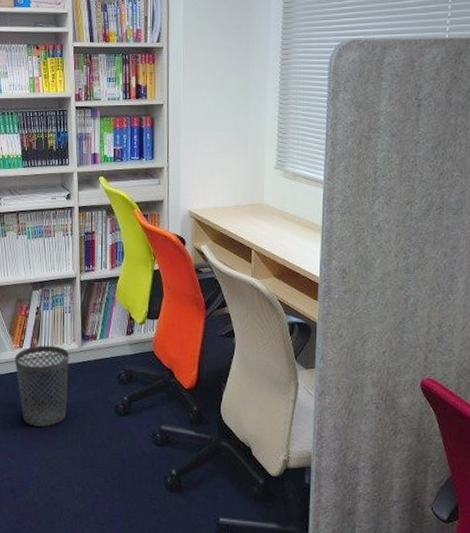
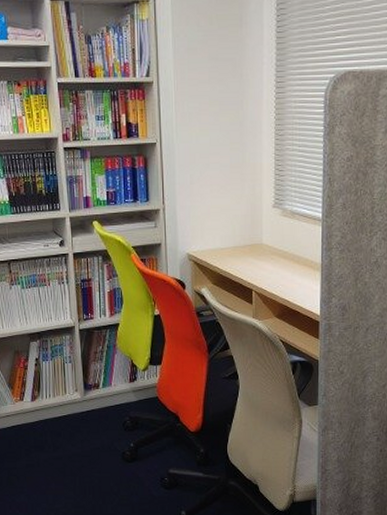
wastebasket: present [15,345,69,427] -> none [16,396,73,478]

